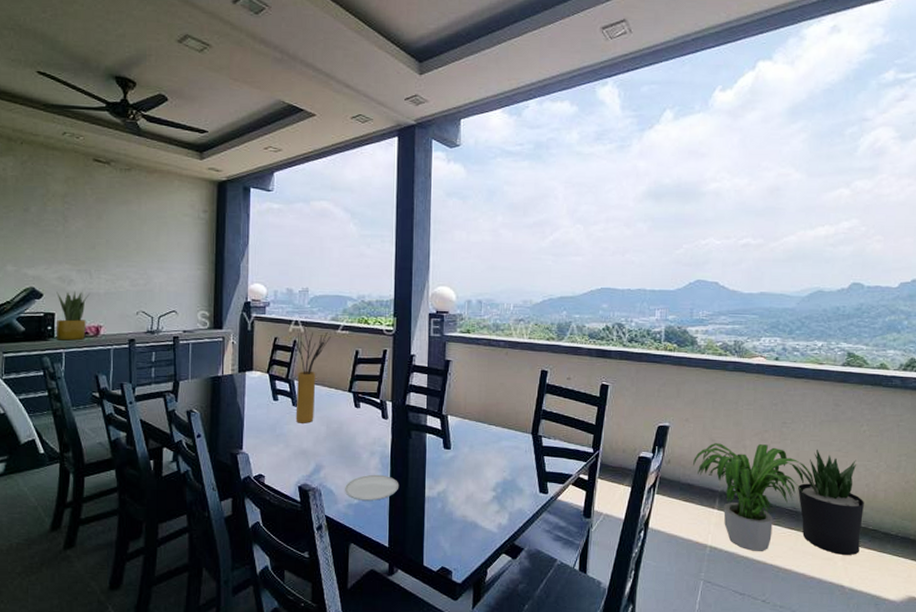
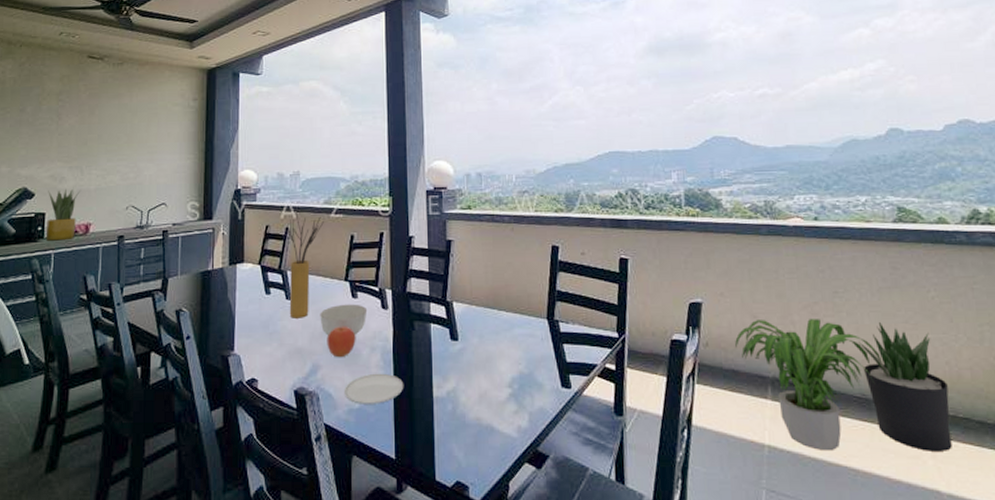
bowl: none [324,412,369,441] -> present [320,304,368,336]
fruit: none [330,432,357,460] -> present [327,326,356,358]

